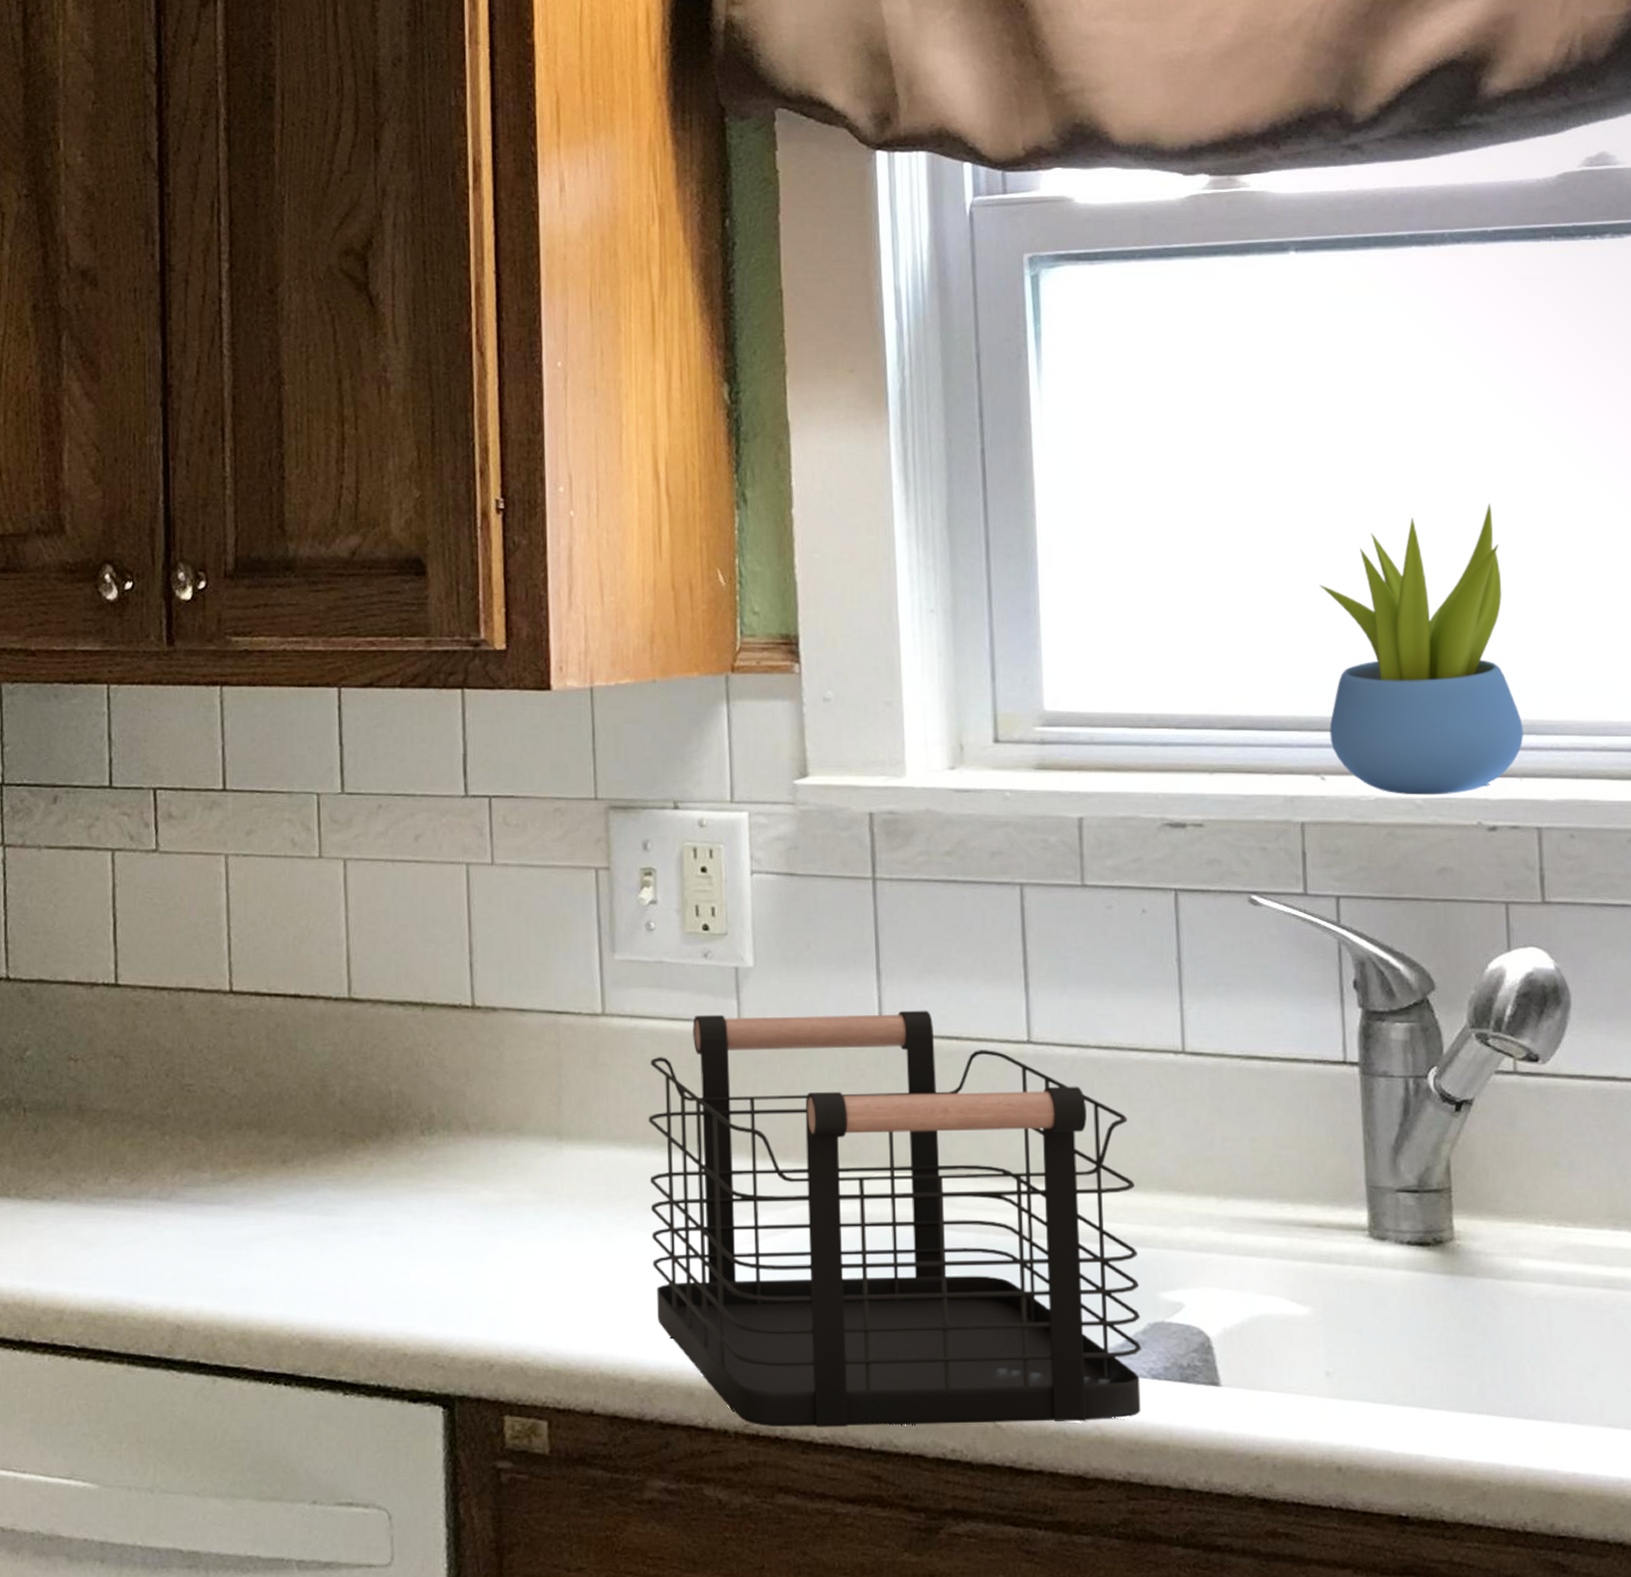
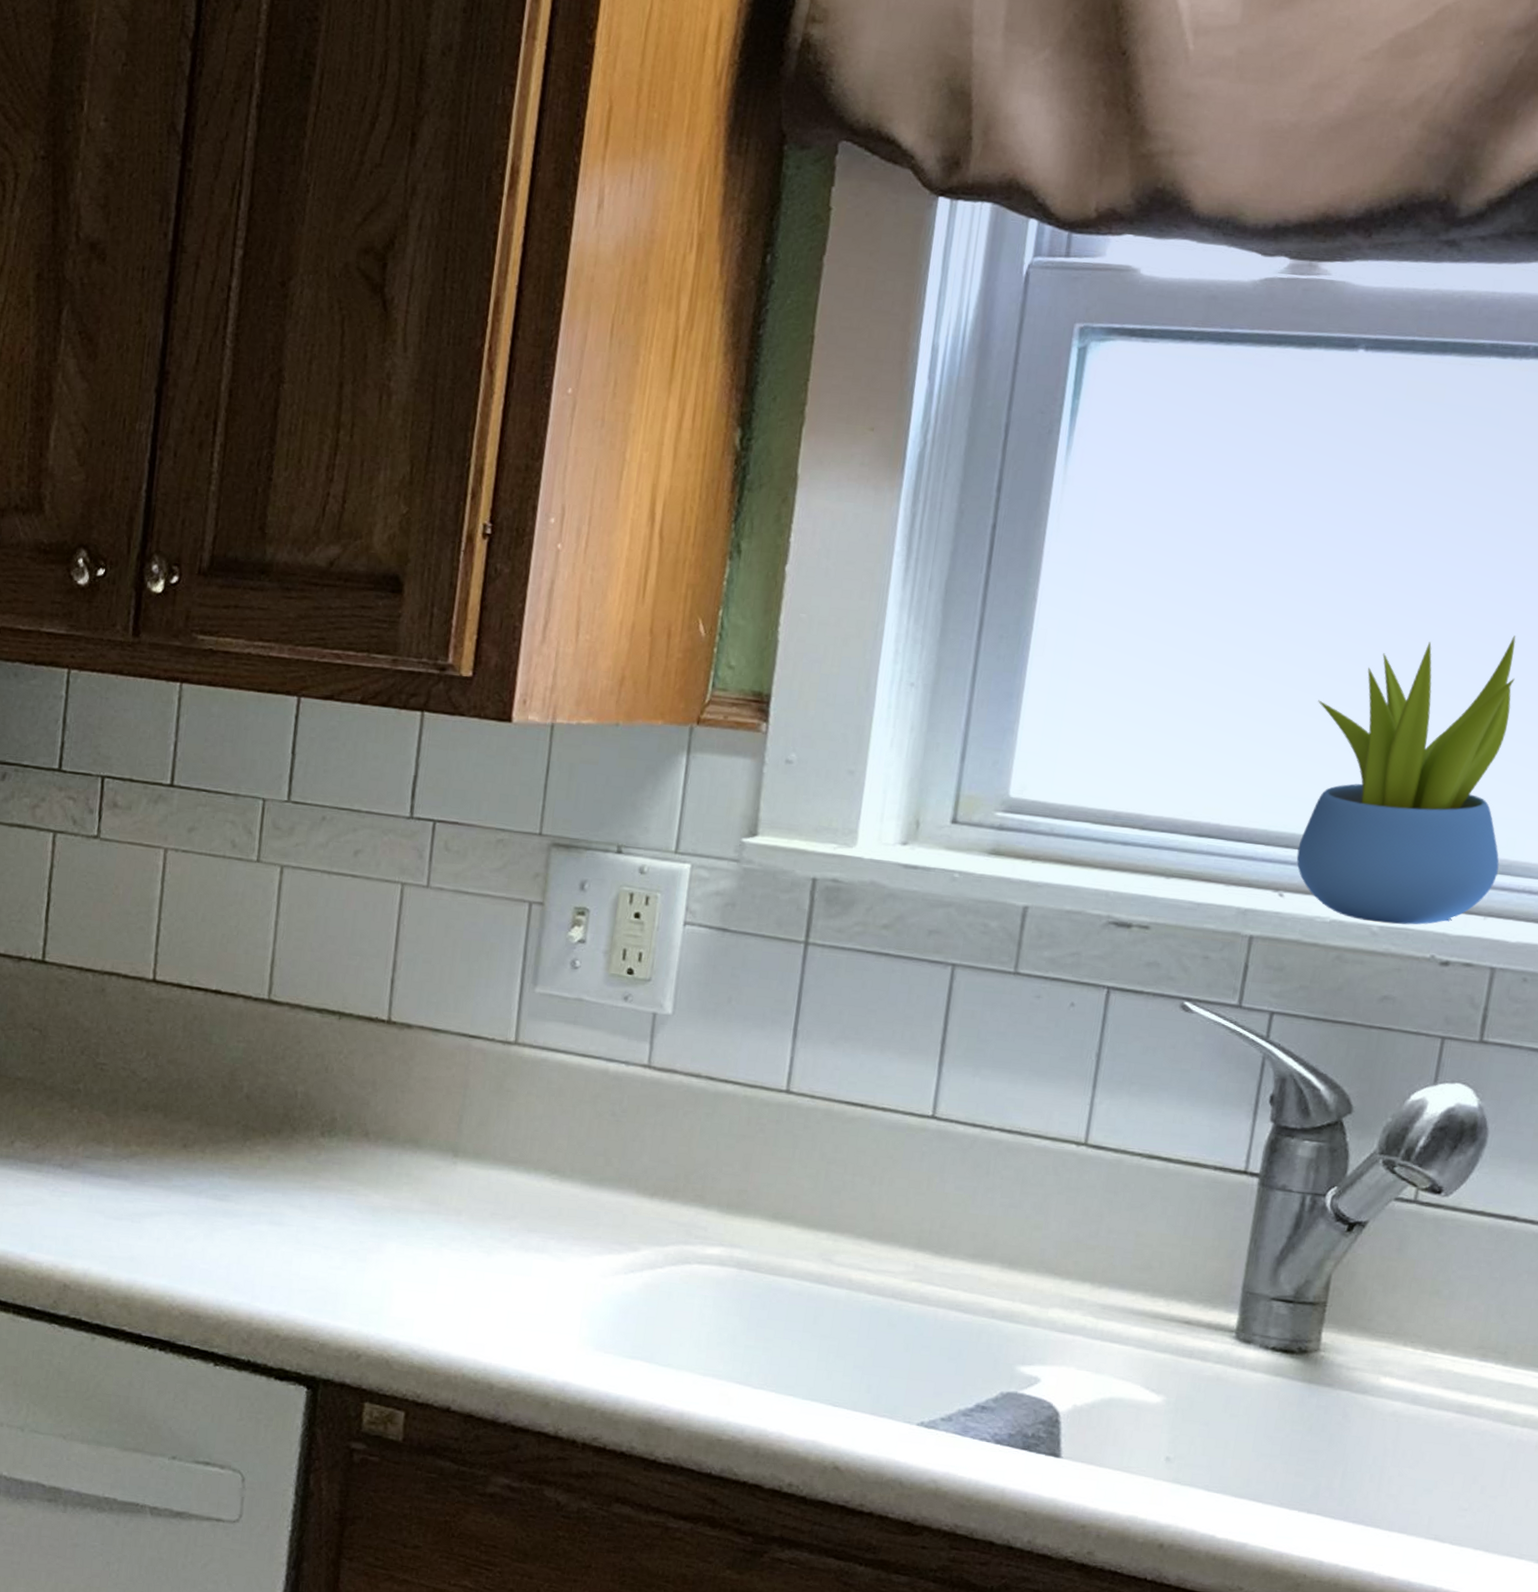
dish rack: present [648,1010,1142,1428] -> none [524,1054,1017,1476]

